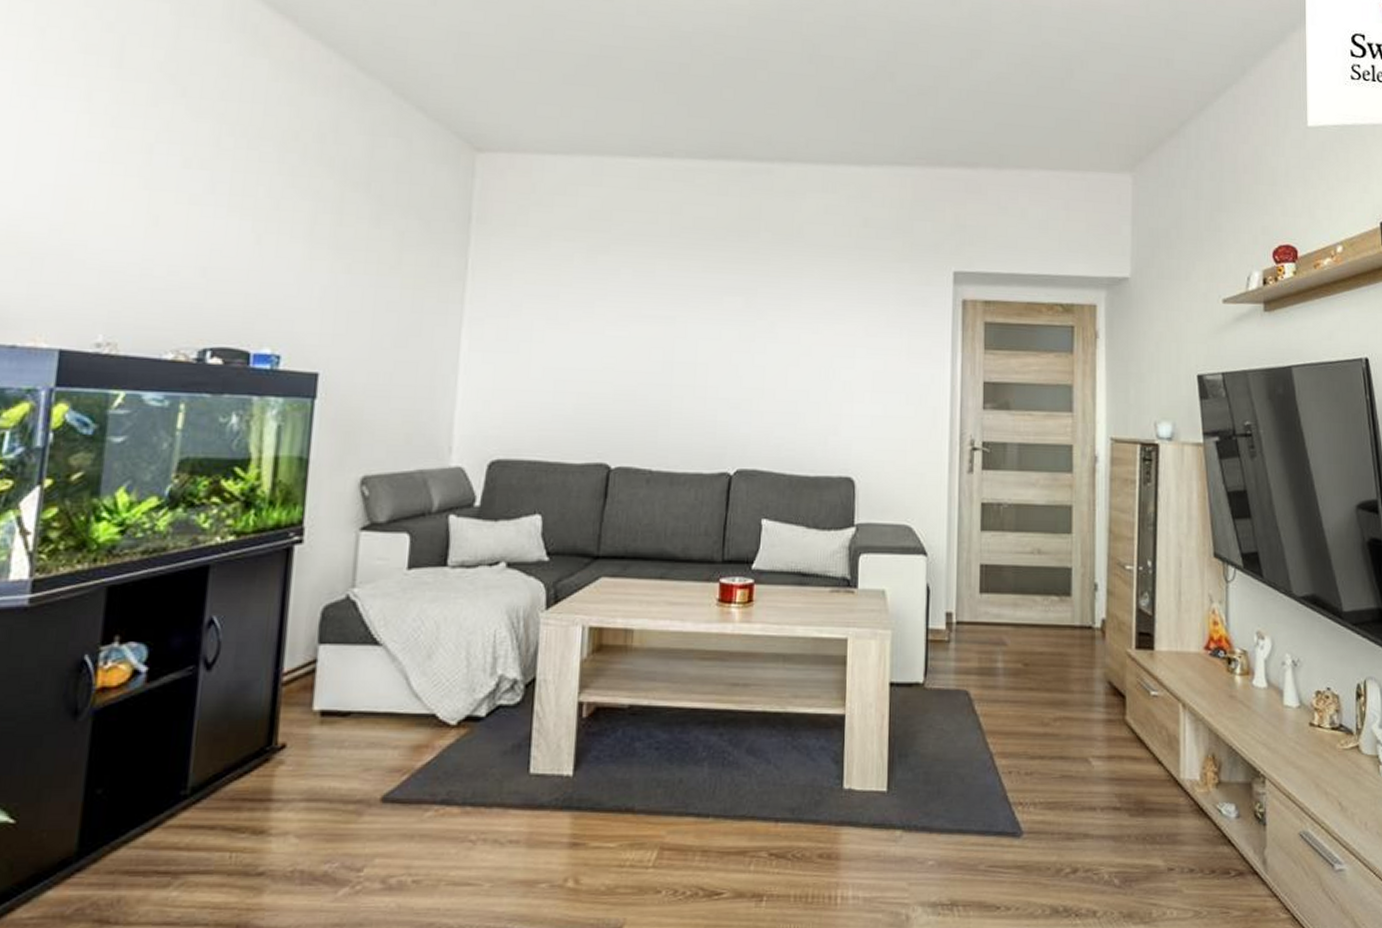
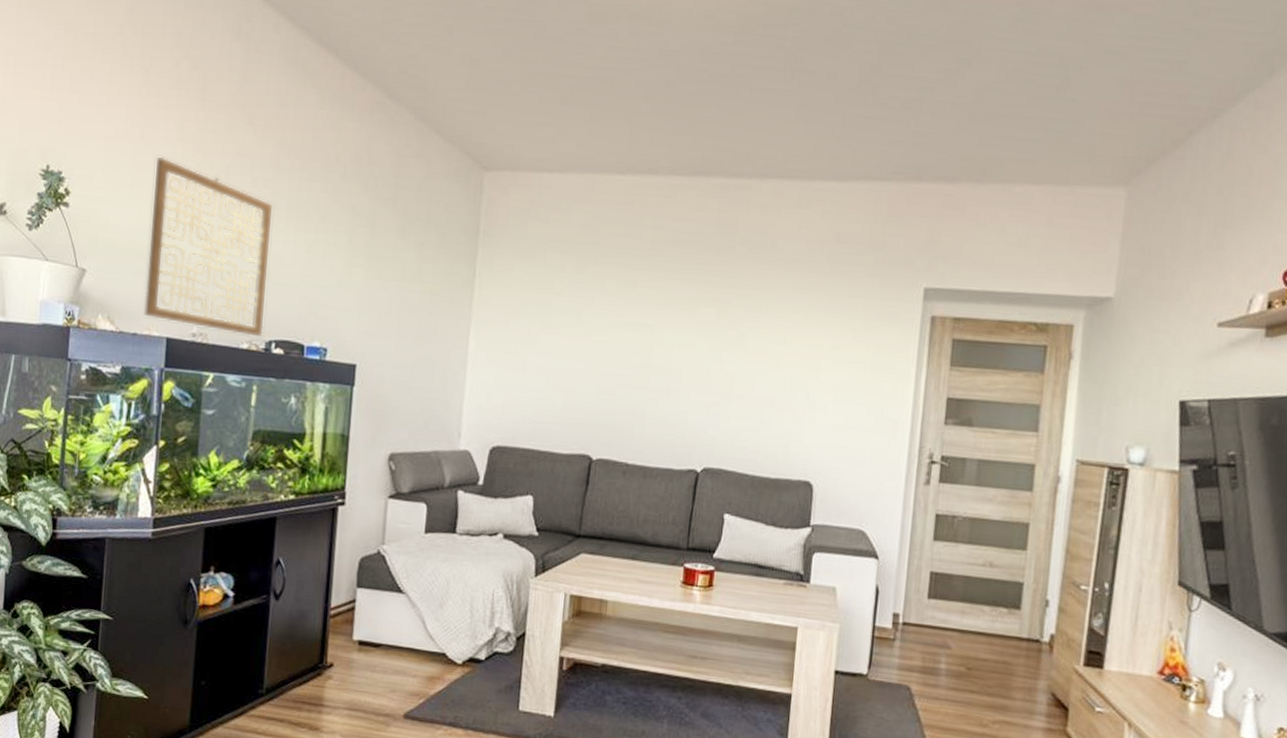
wall art: none [26,132,212,346] -> present [143,157,274,338]

